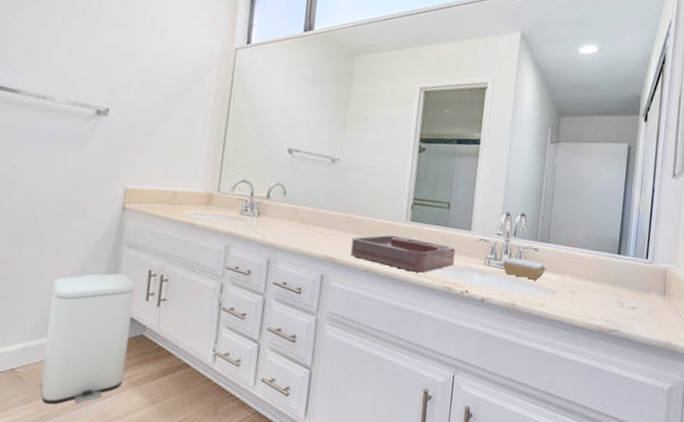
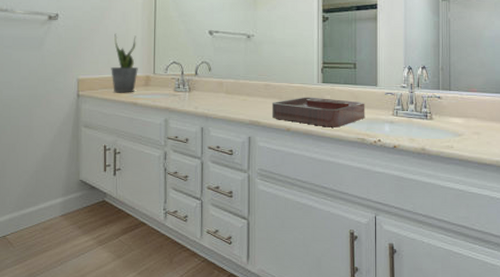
pedal bin: present [40,273,135,405] -> none [27,151,94,264]
potted plant: none [166,139,202,212] -> present [111,33,138,93]
soap dish: present [502,257,546,280] -> none [409,107,450,125]

